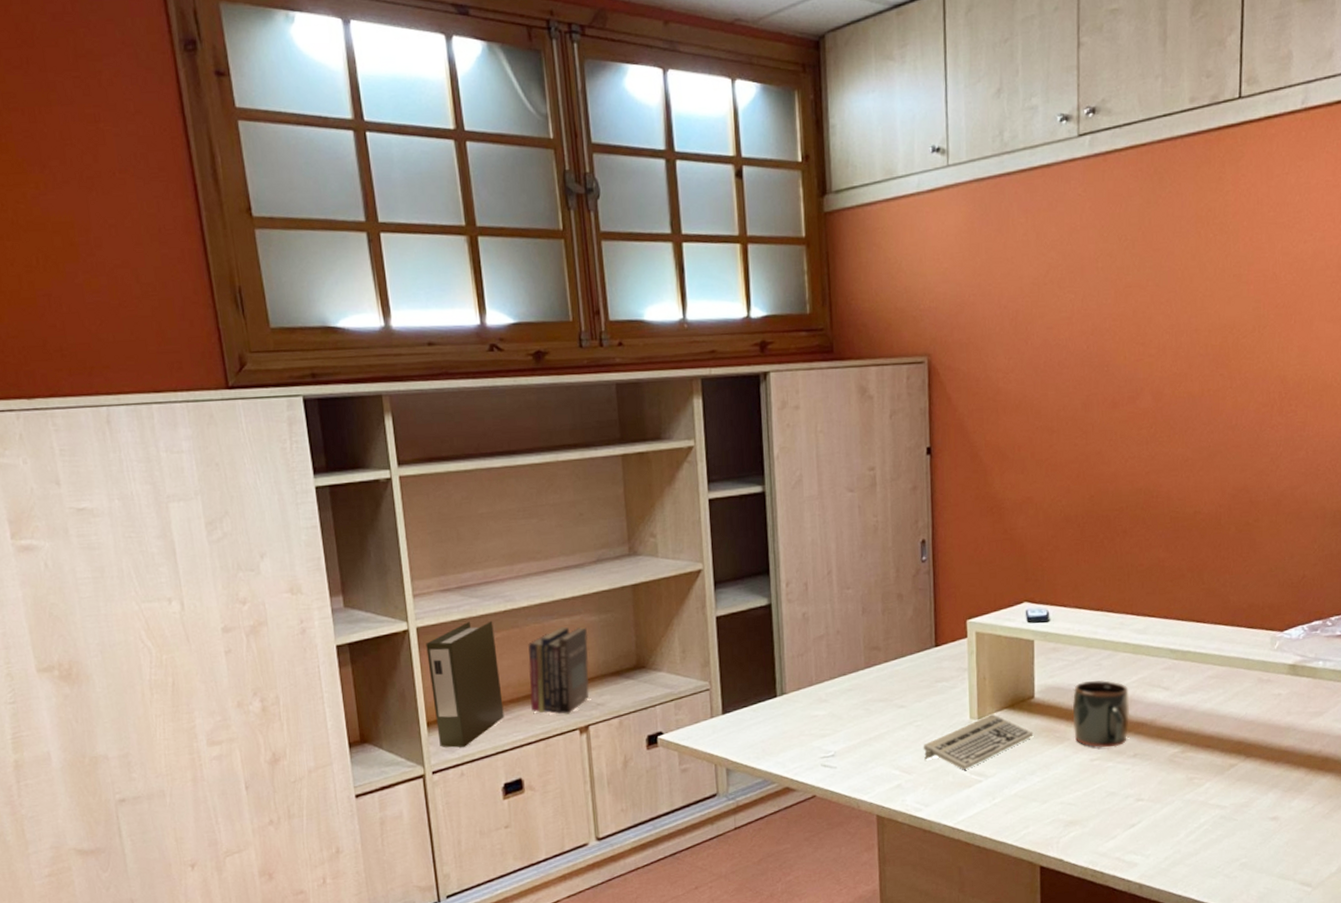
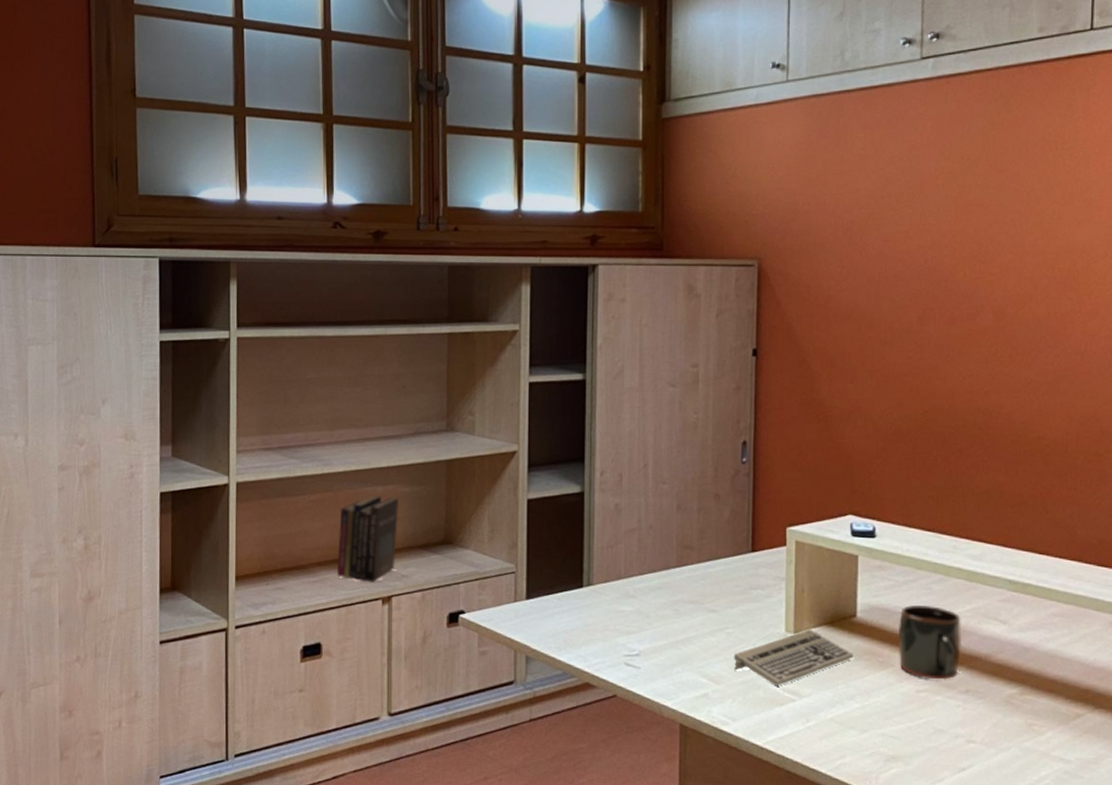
binder: present [426,620,504,748] -> none [243,482,311,605]

